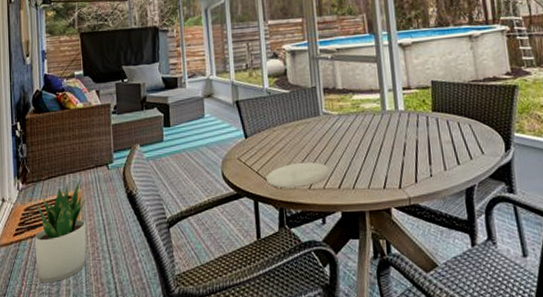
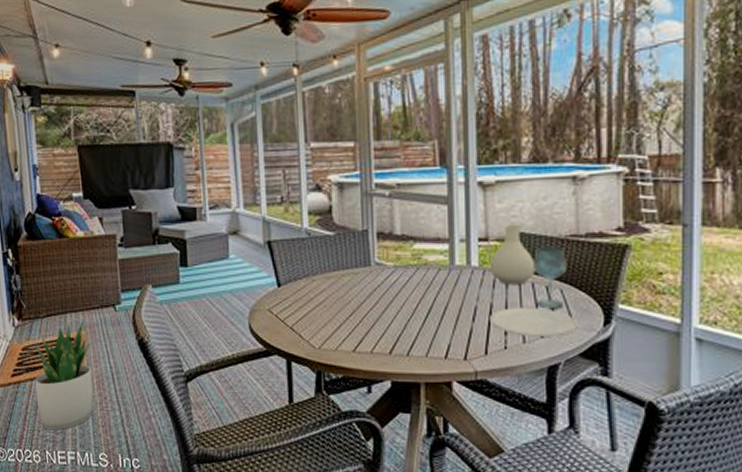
plate: present [266,161,331,189] -> none [302,320,381,350]
pitcher: none [409,74,449,124] -> present [487,224,535,286]
plate: none [415,140,486,165] -> present [488,308,578,337]
wine glass: none [446,90,473,141] -> present [533,246,568,310]

